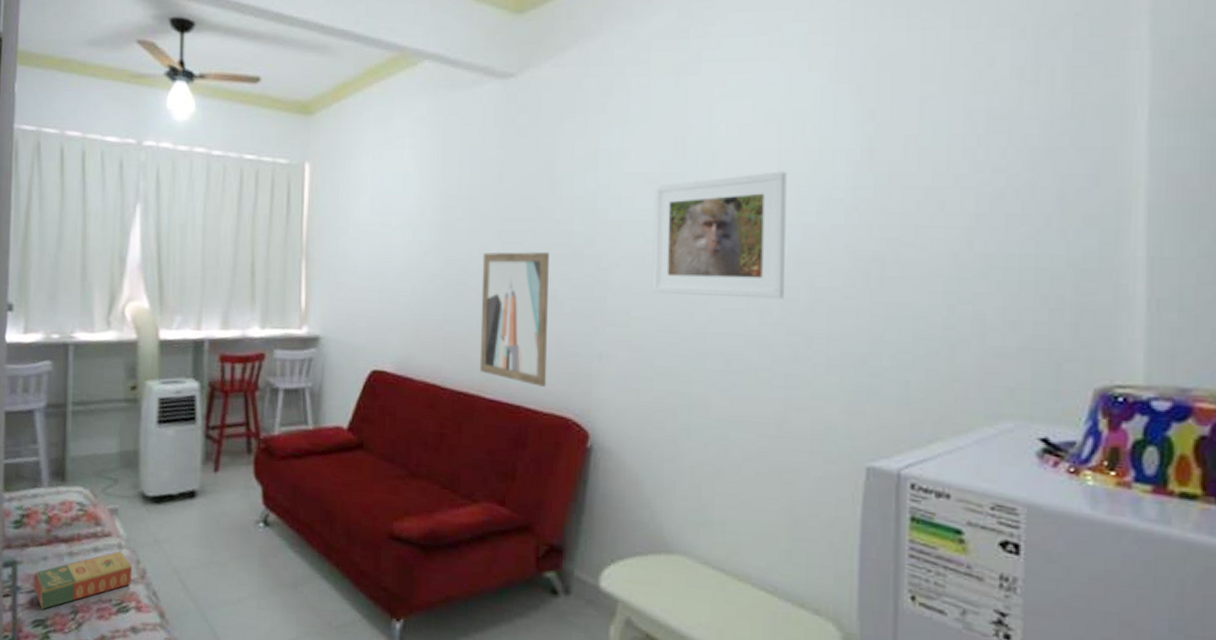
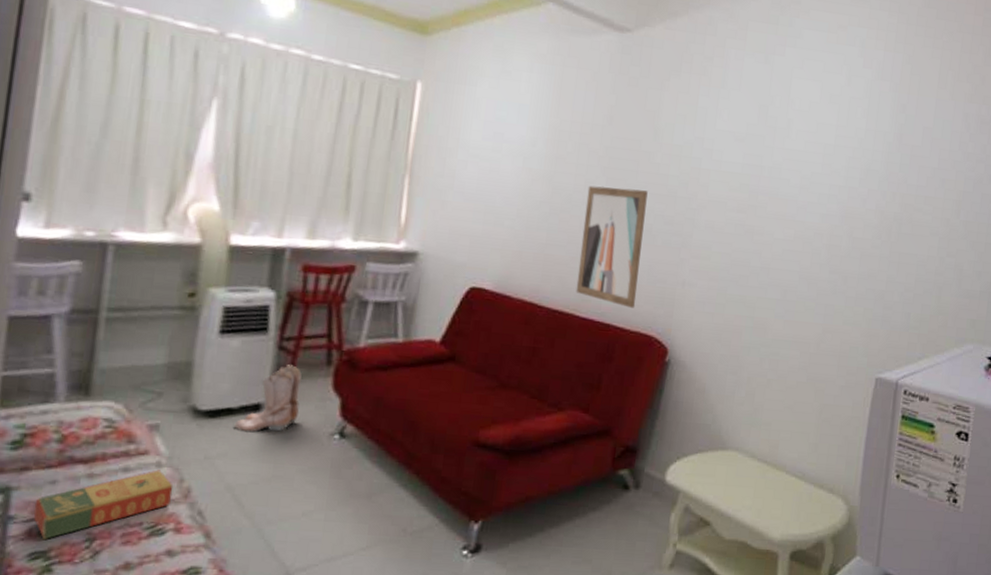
boots: none [174,453,227,518] -> present [233,365,302,432]
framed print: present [652,171,787,300] -> none [730,143,841,245]

